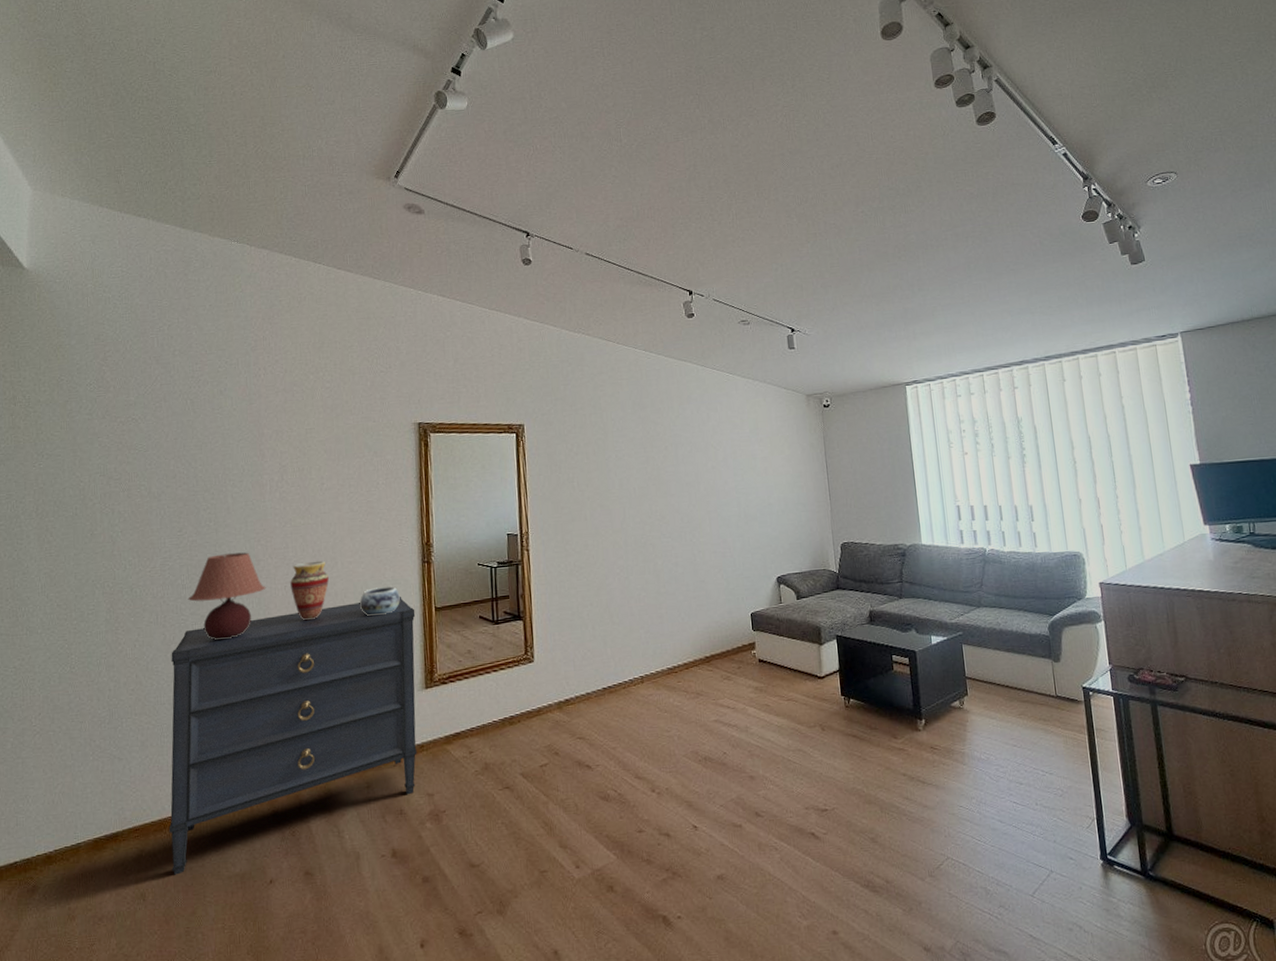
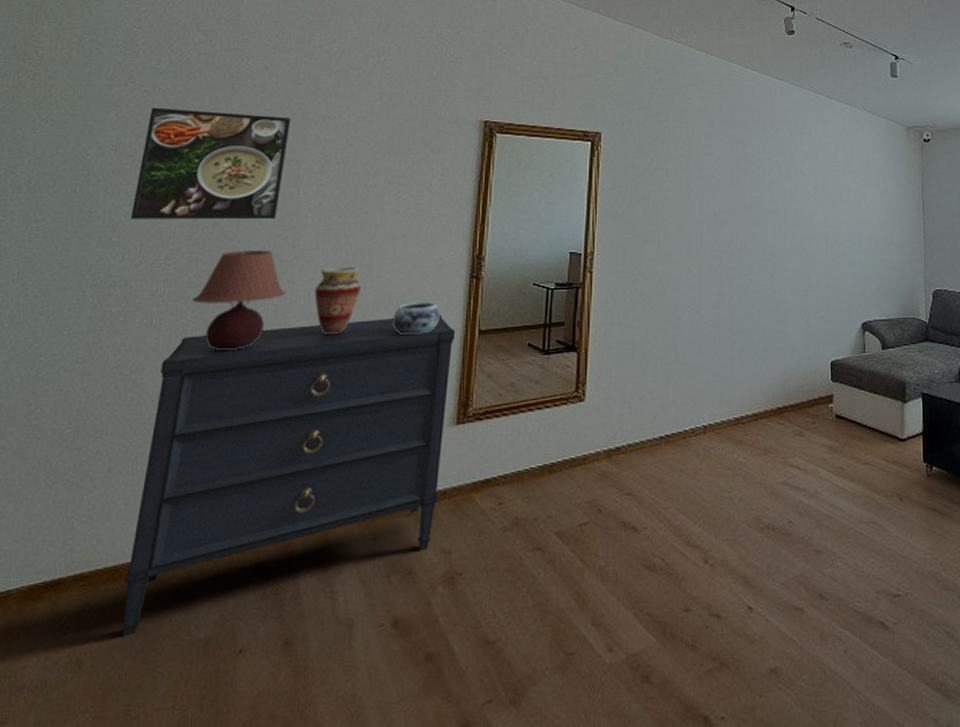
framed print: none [126,434,249,534] -> present [131,107,291,220]

